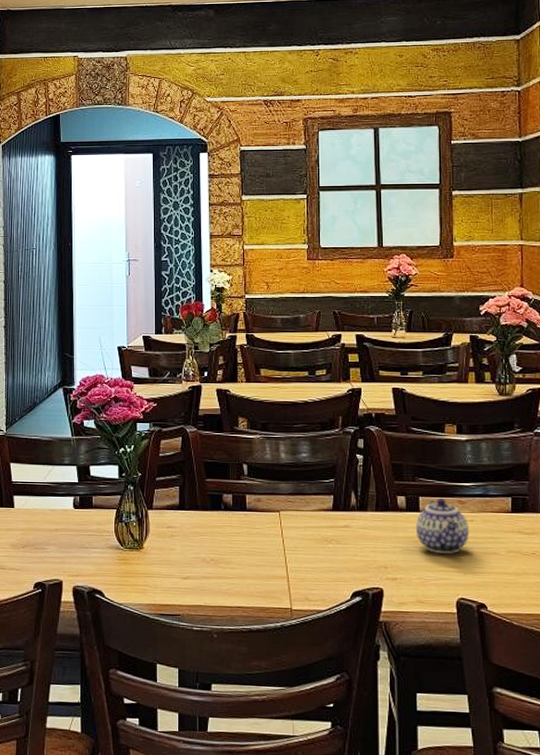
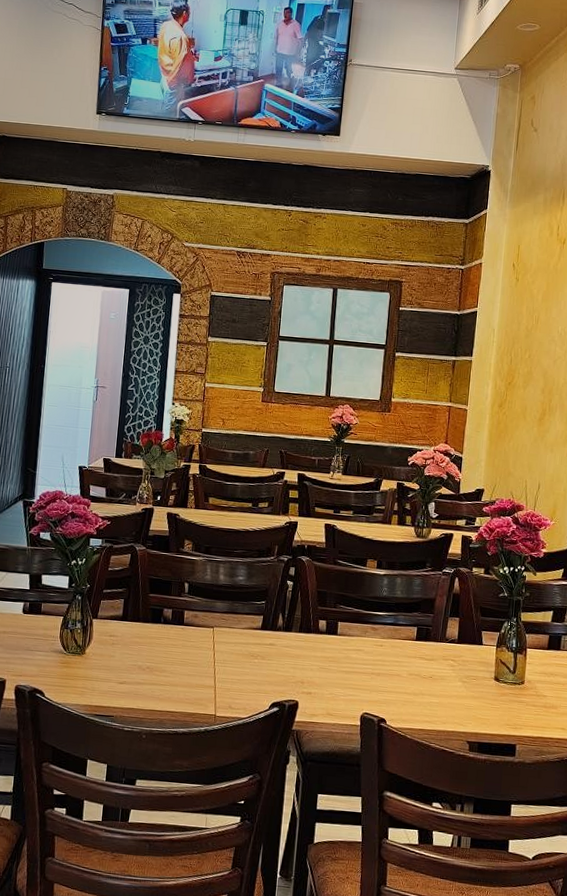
teapot: present [415,499,470,554] -> none [332,624,379,674]

